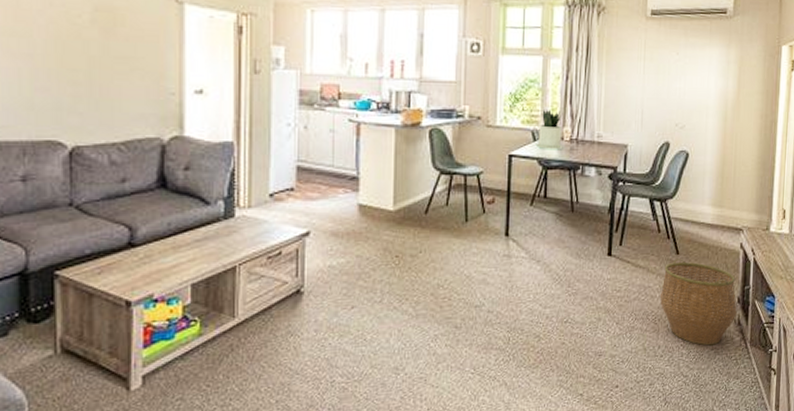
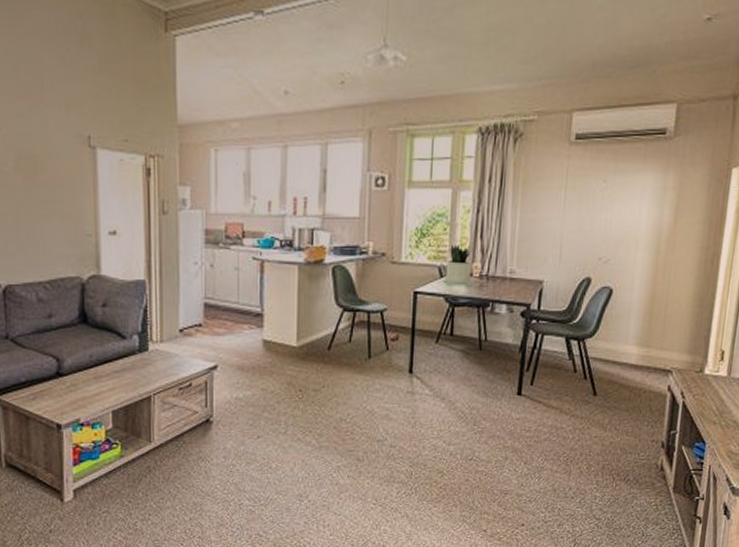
basket: present [659,259,737,346] -> none [573,400,660,490]

